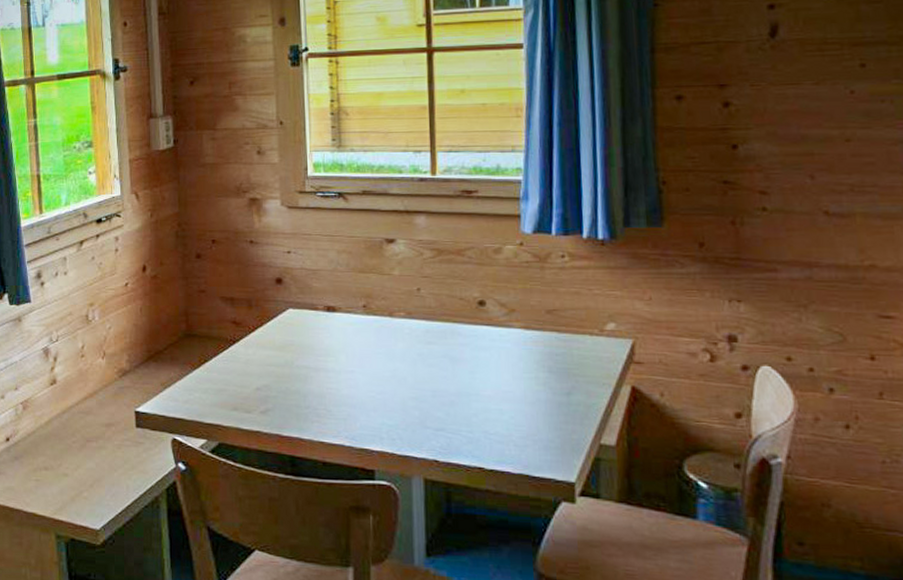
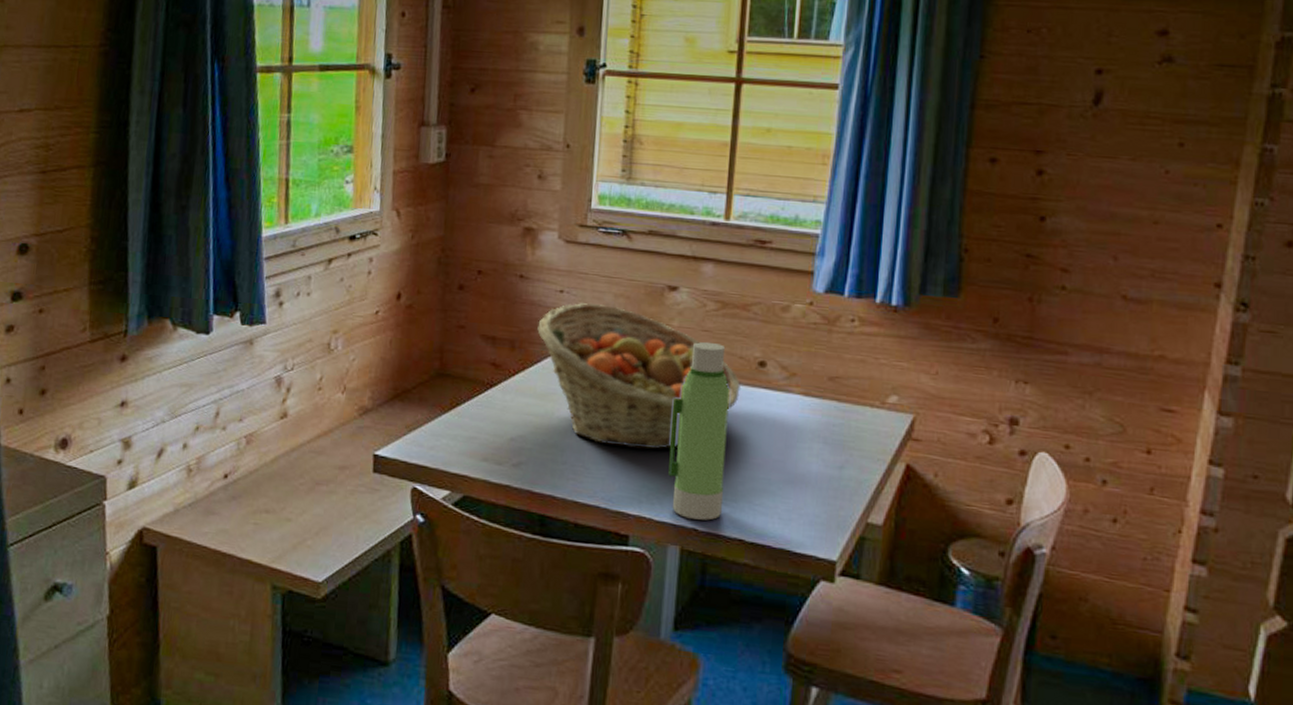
fruit basket: none [270,261,465,390] -> present [537,303,741,450]
water bottle: none [403,287,459,452] -> present [668,341,730,521]

